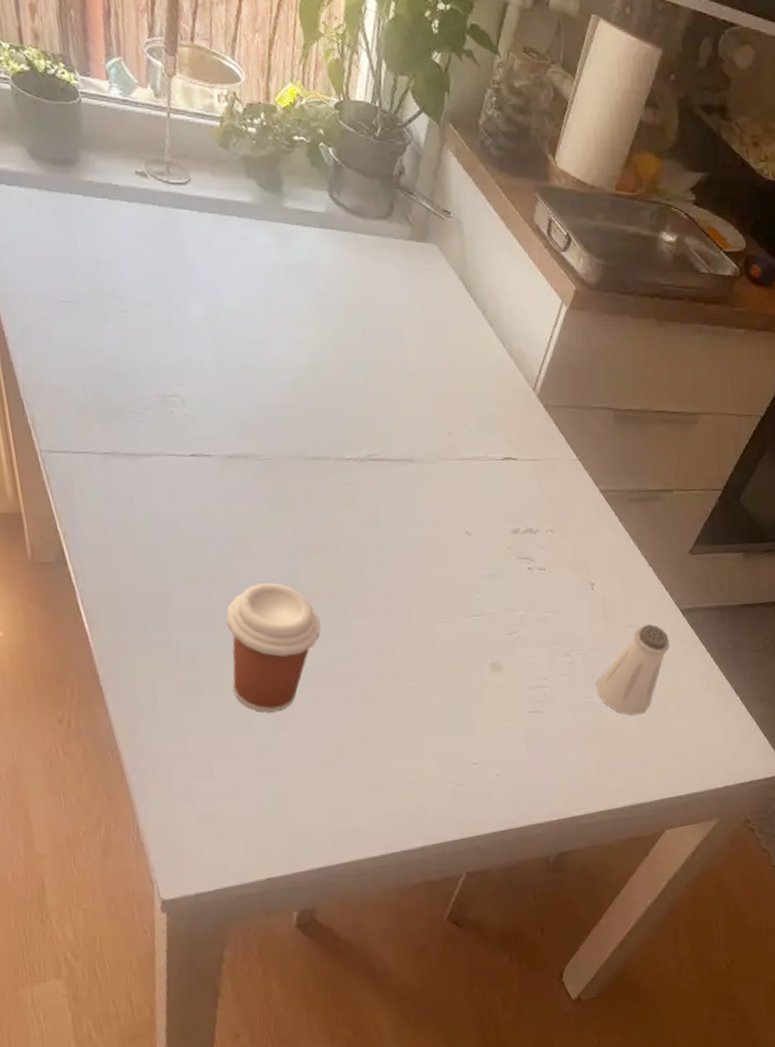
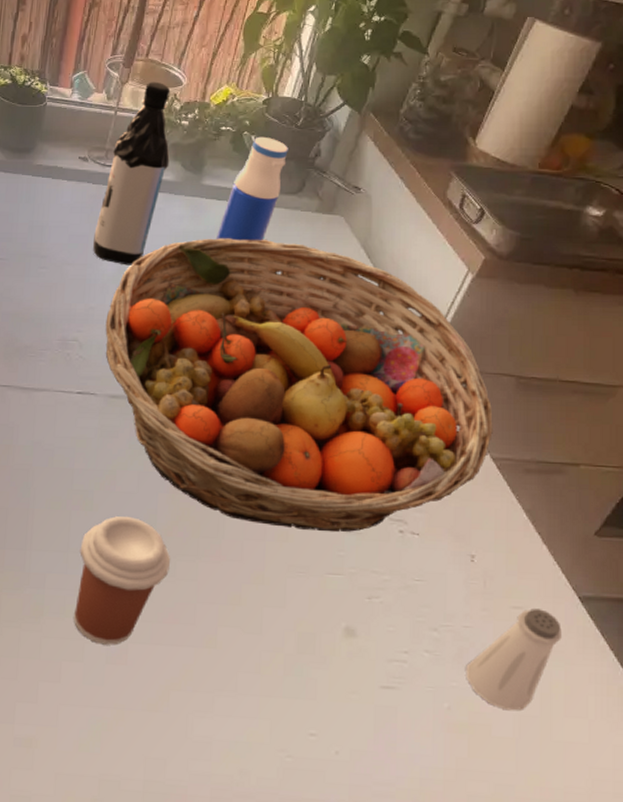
water bottle: none [172,75,243,306] -> present [93,81,171,266]
fruit basket: none [205,271,599,577] -> present [105,238,493,533]
water bottle: none [308,149,371,274] -> present [215,136,288,241]

